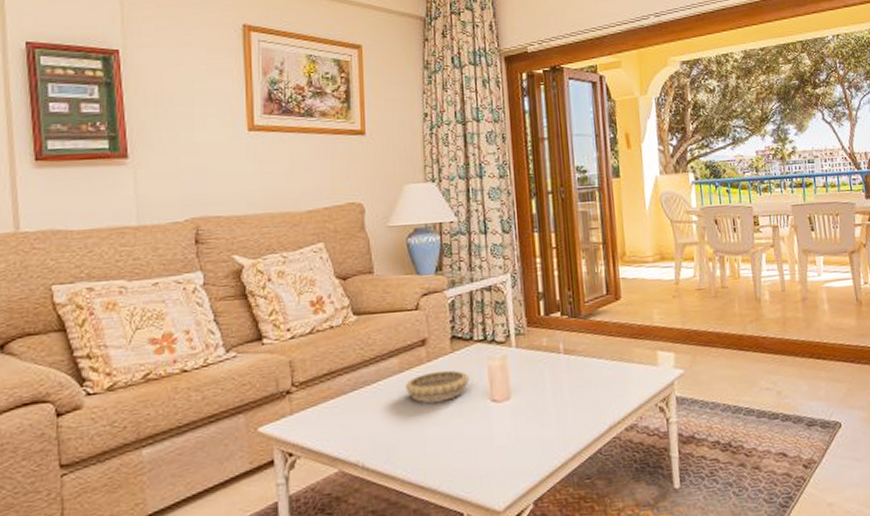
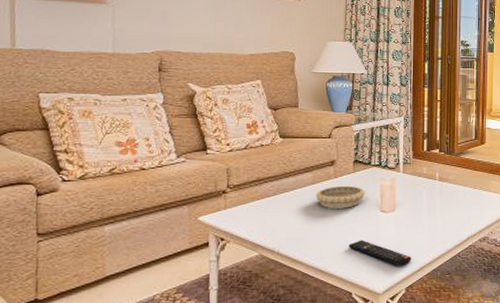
remote control: none [453,441,538,473] -> present [348,240,411,266]

